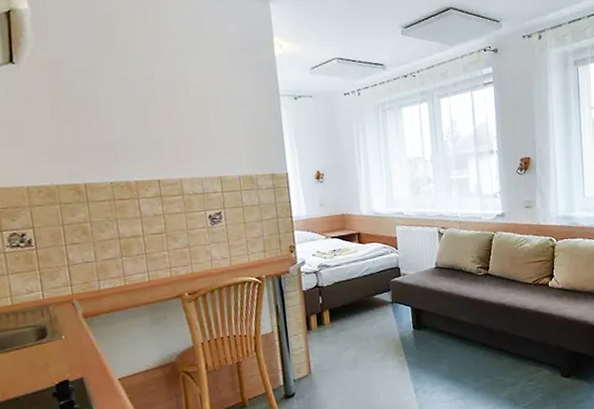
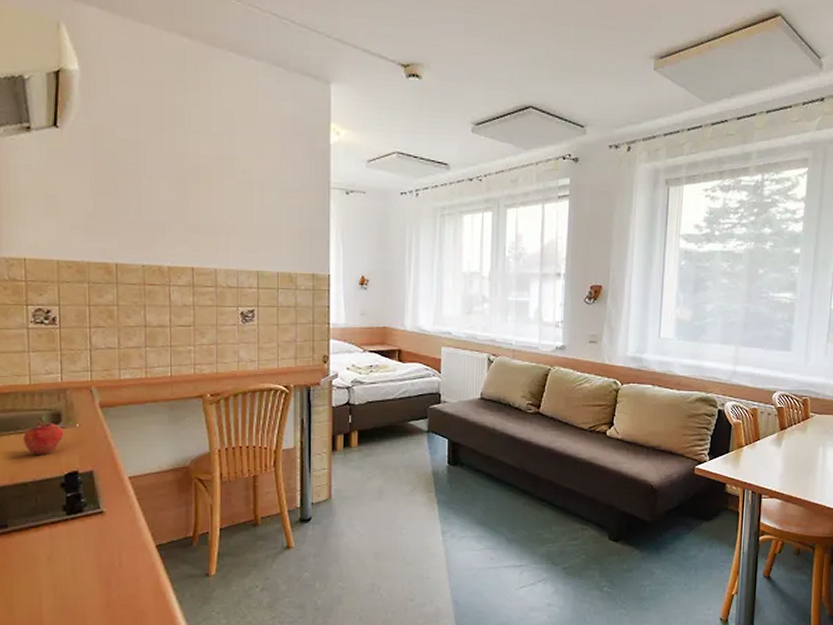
fruit: none [10,331,51,370] -> present [22,414,64,456]

